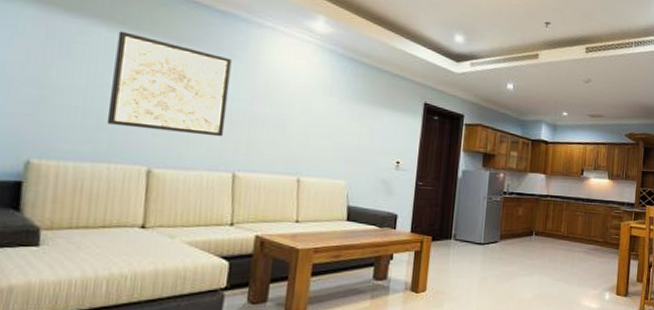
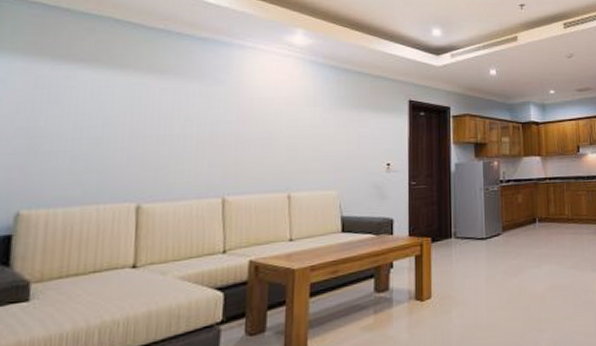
wall art: present [106,31,232,137] -> none [95,71,215,165]

